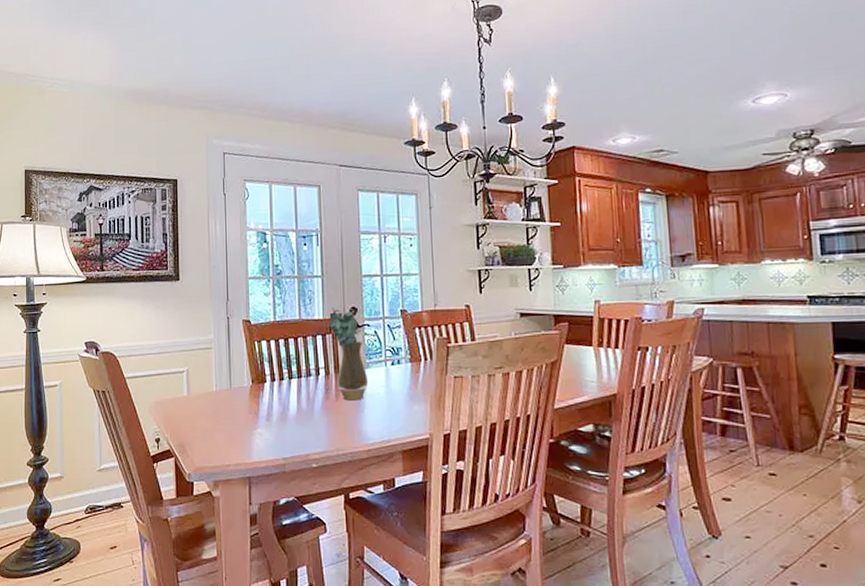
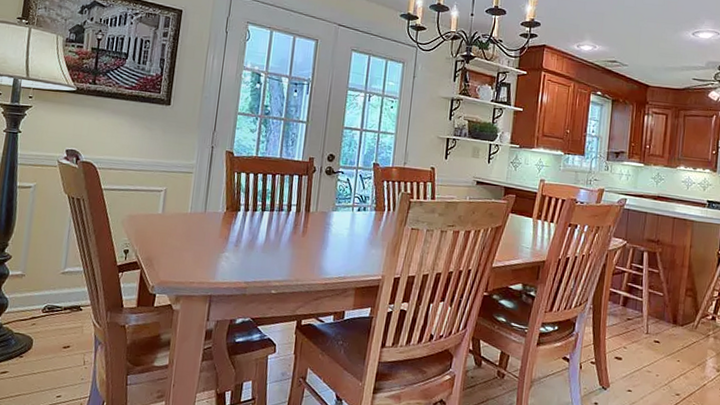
vase: present [328,308,369,401] -> none [305,152,335,238]

